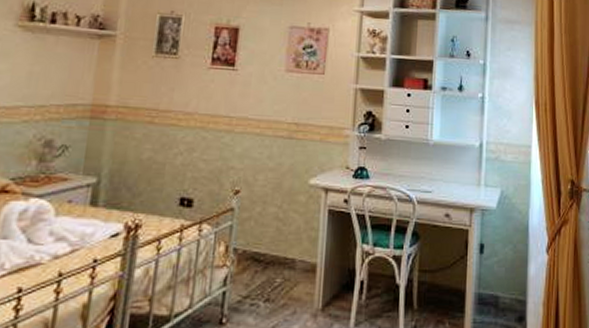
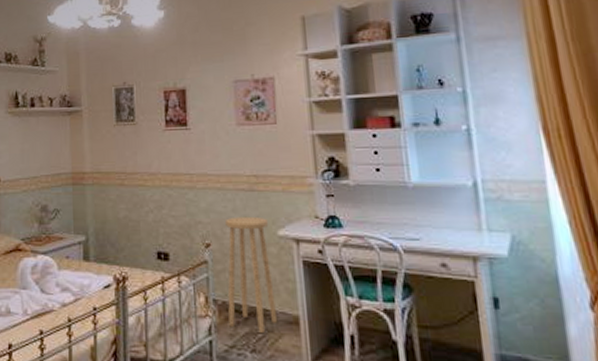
stool: none [246,163,302,283] -> present [225,216,278,334]

